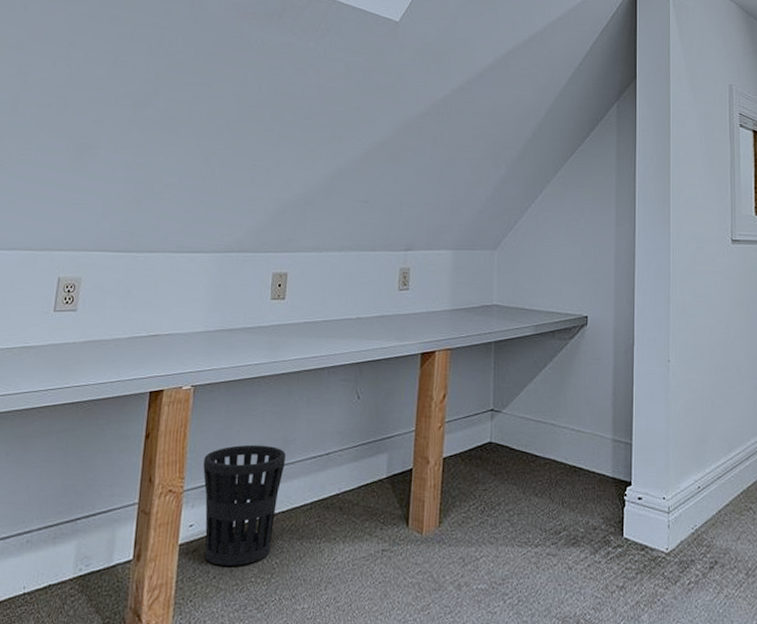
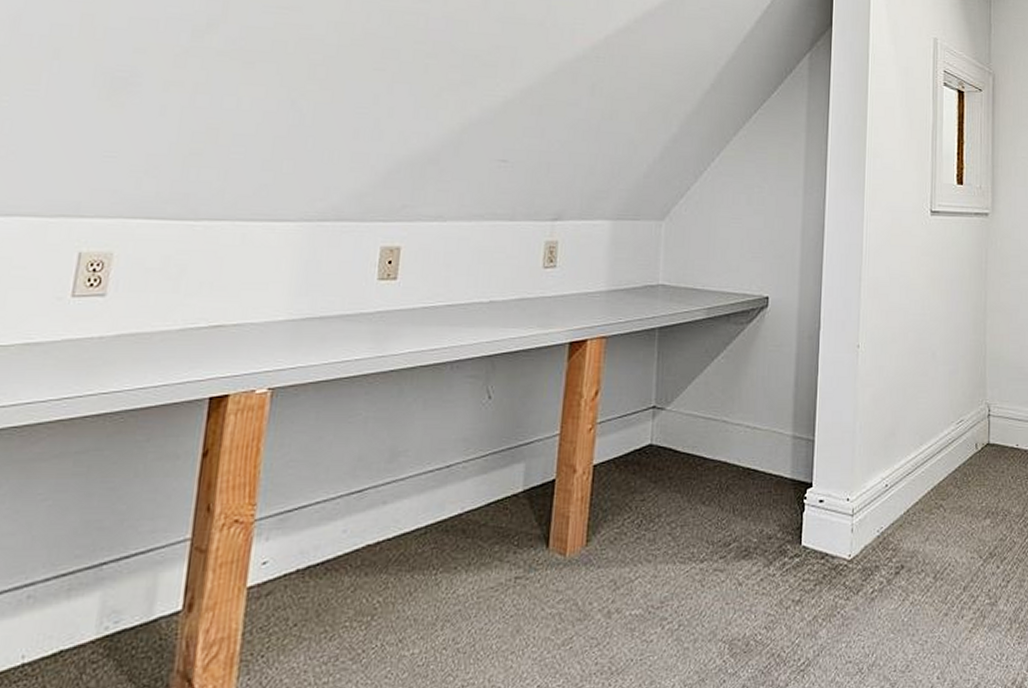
wastebasket: present [203,444,285,566] -> none [282,459,394,610]

